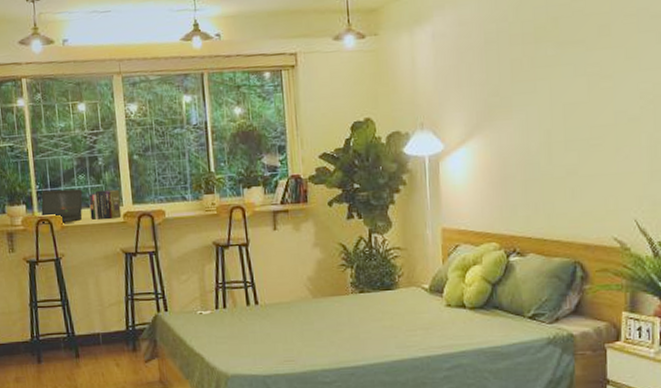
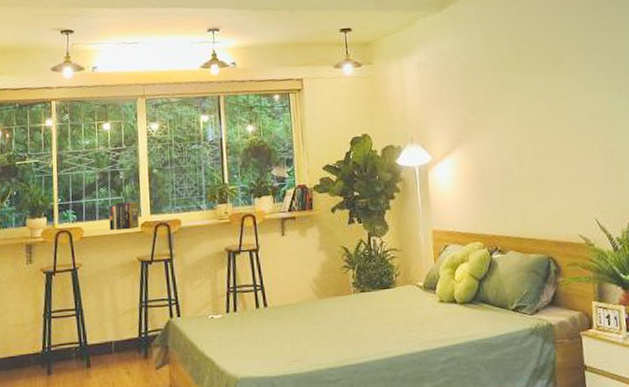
laptop computer: present [39,189,83,225] -> none [58,201,103,236]

